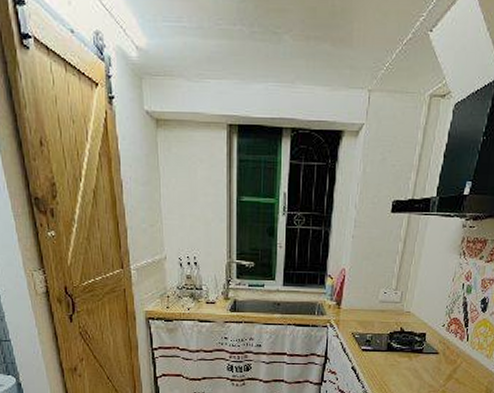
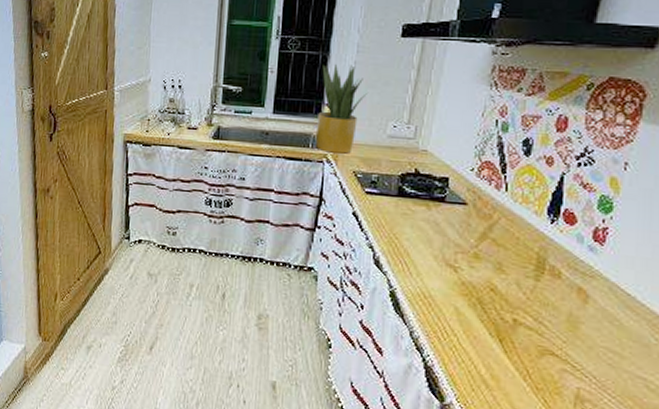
planter: none [320,239,364,318] -> present [315,64,369,154]

